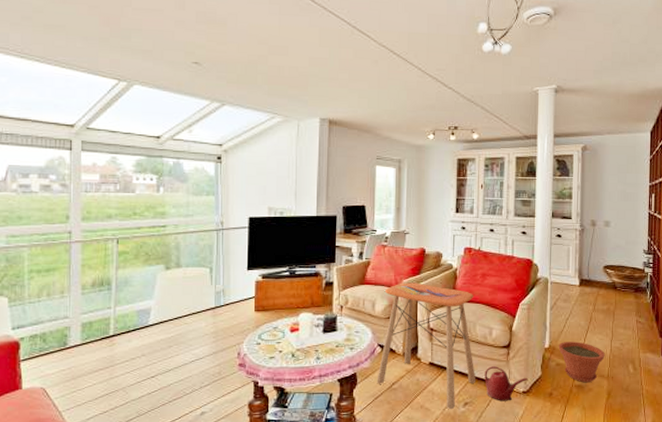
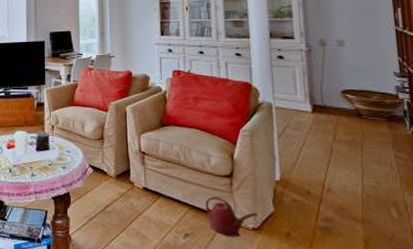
side table: present [377,282,476,410] -> none [90,105,197,240]
plant pot: present [558,342,605,383] -> none [292,175,356,226]

